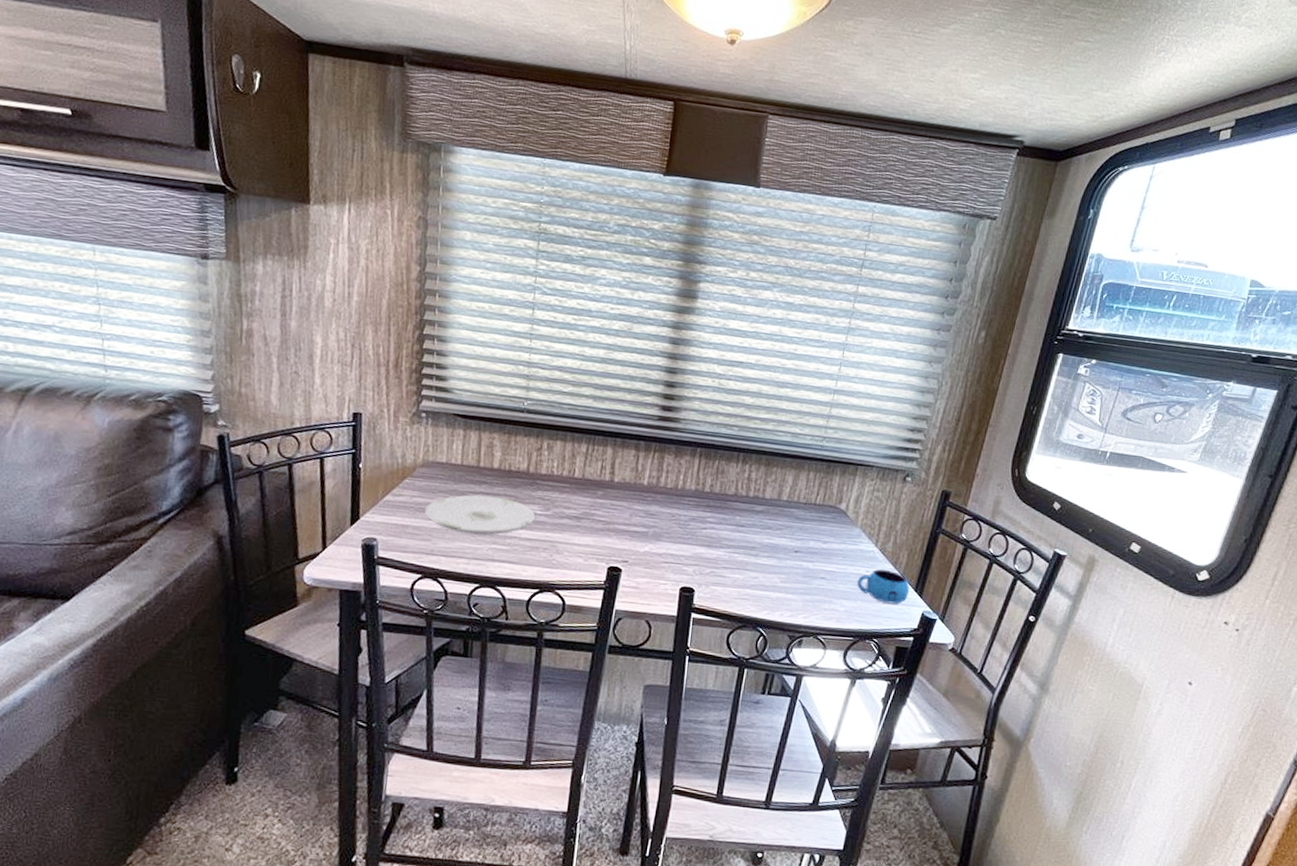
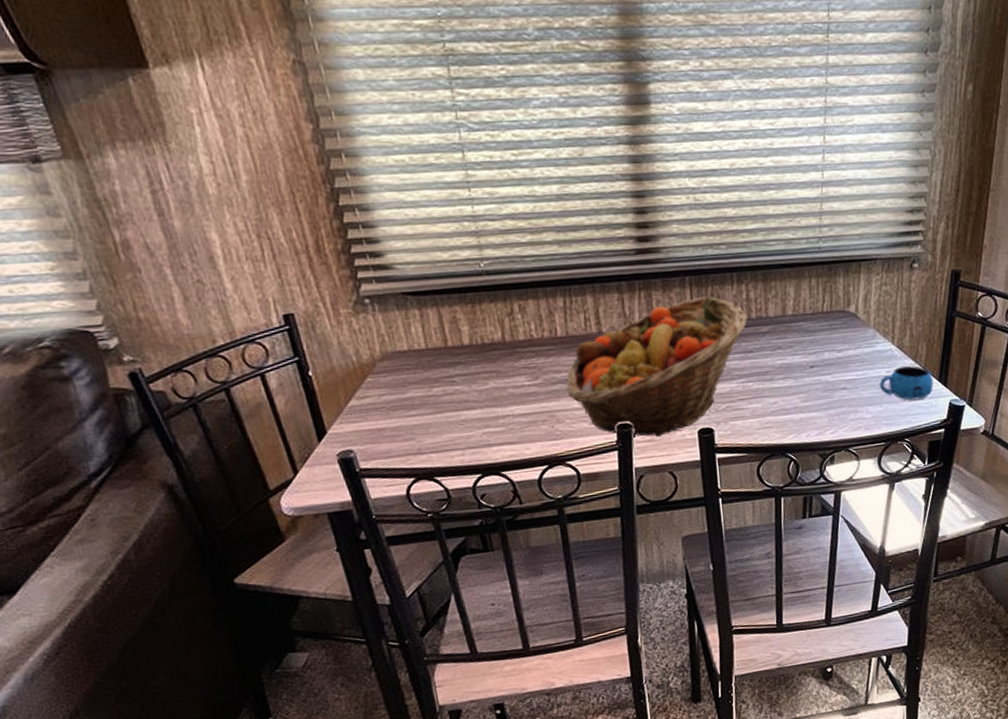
plate: present [424,494,536,535] -> none [398,375,525,424]
fruit basket: none [571,468,746,586] -> present [566,296,748,437]

